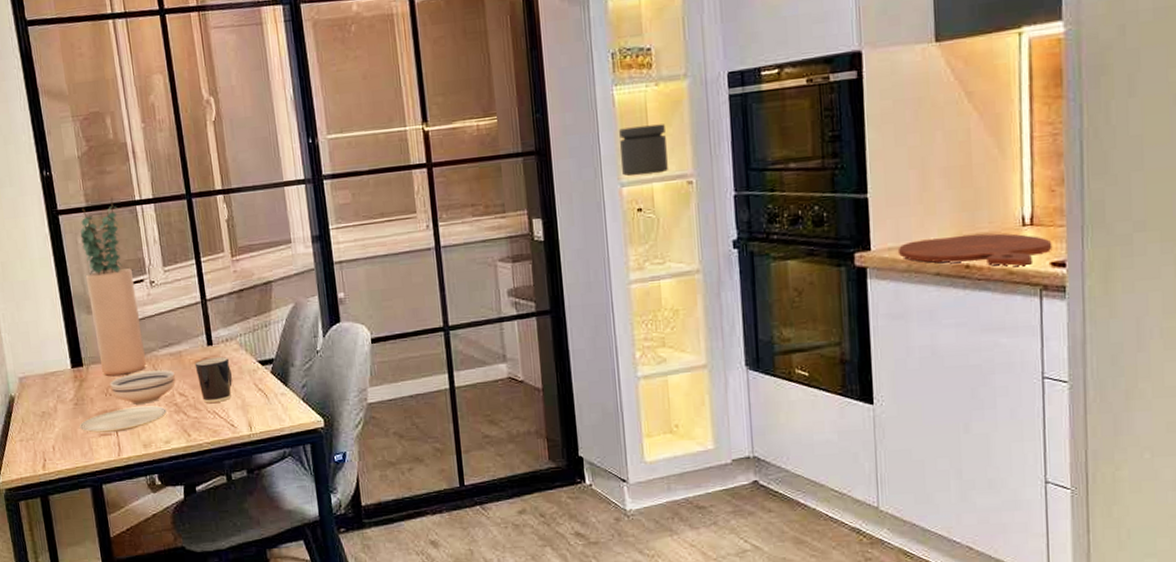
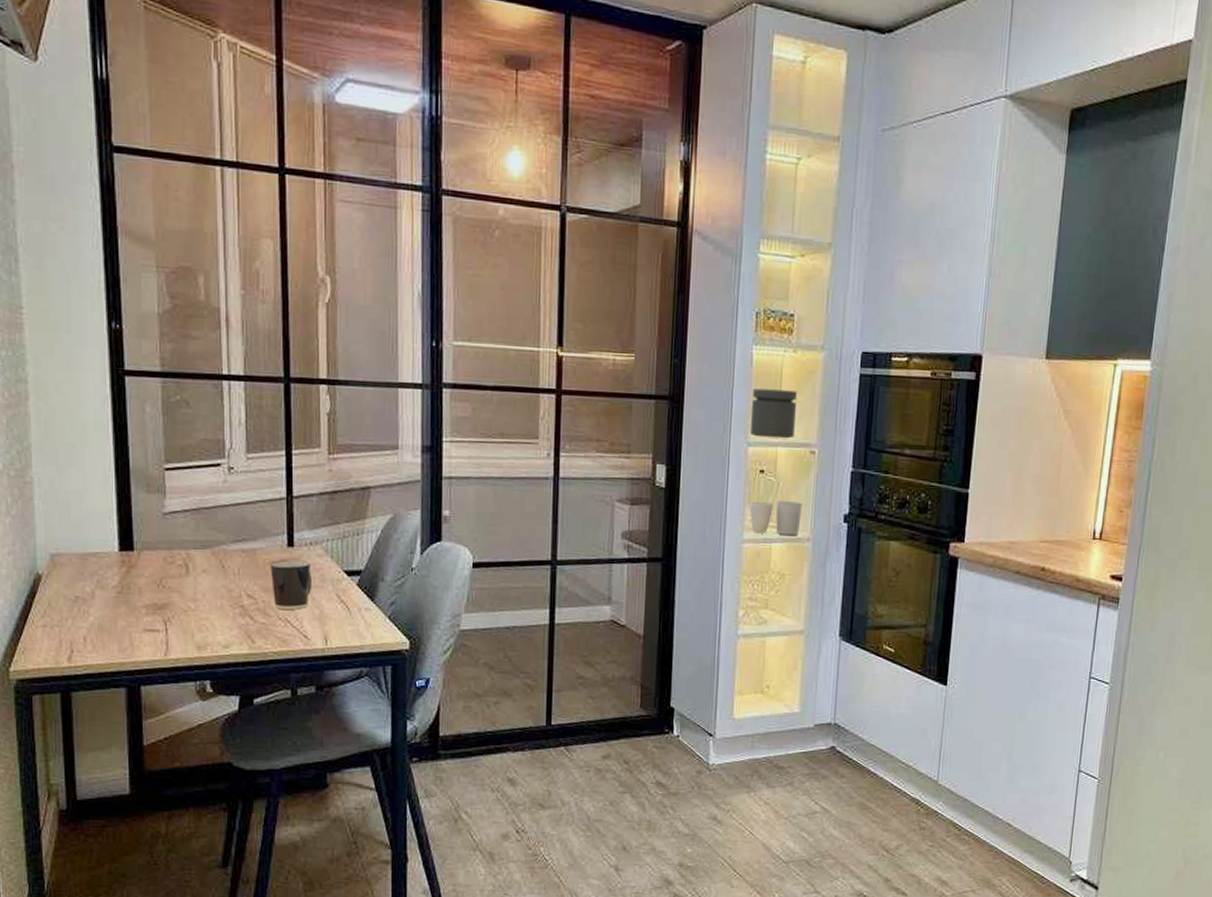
plate: present [79,405,168,433] -> none [120,603,231,630]
vase: present [80,197,146,376] -> none [149,366,211,566]
bowl: present [110,370,176,405] -> none [165,566,245,602]
cup: none [631,239,657,273] -> present [749,501,773,533]
candle holder: none [659,234,688,270] -> present [776,501,802,535]
cutting board: present [899,233,1052,267] -> none [988,539,1114,576]

